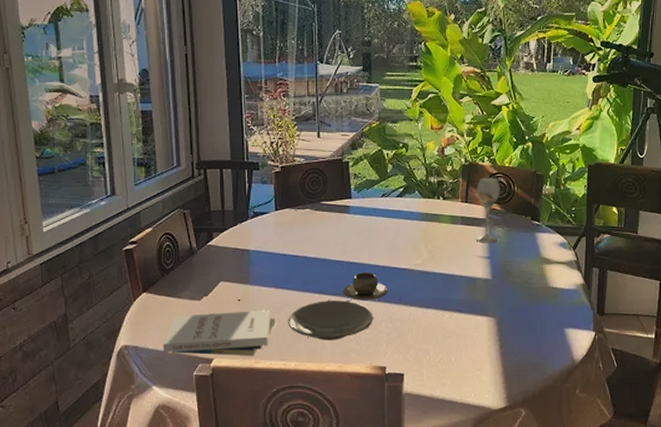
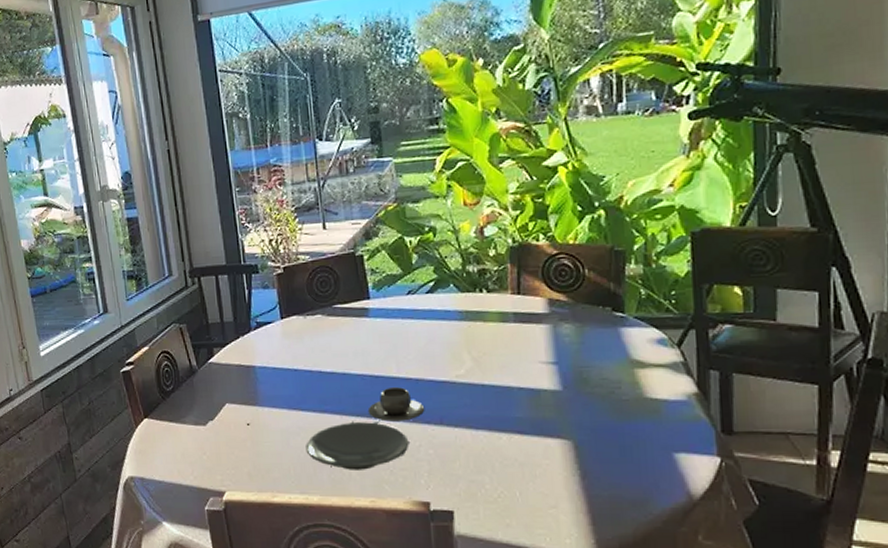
books: present [162,310,276,357] -> none [169,436,292,490]
wineglass: present [476,177,501,243] -> none [530,259,566,345]

